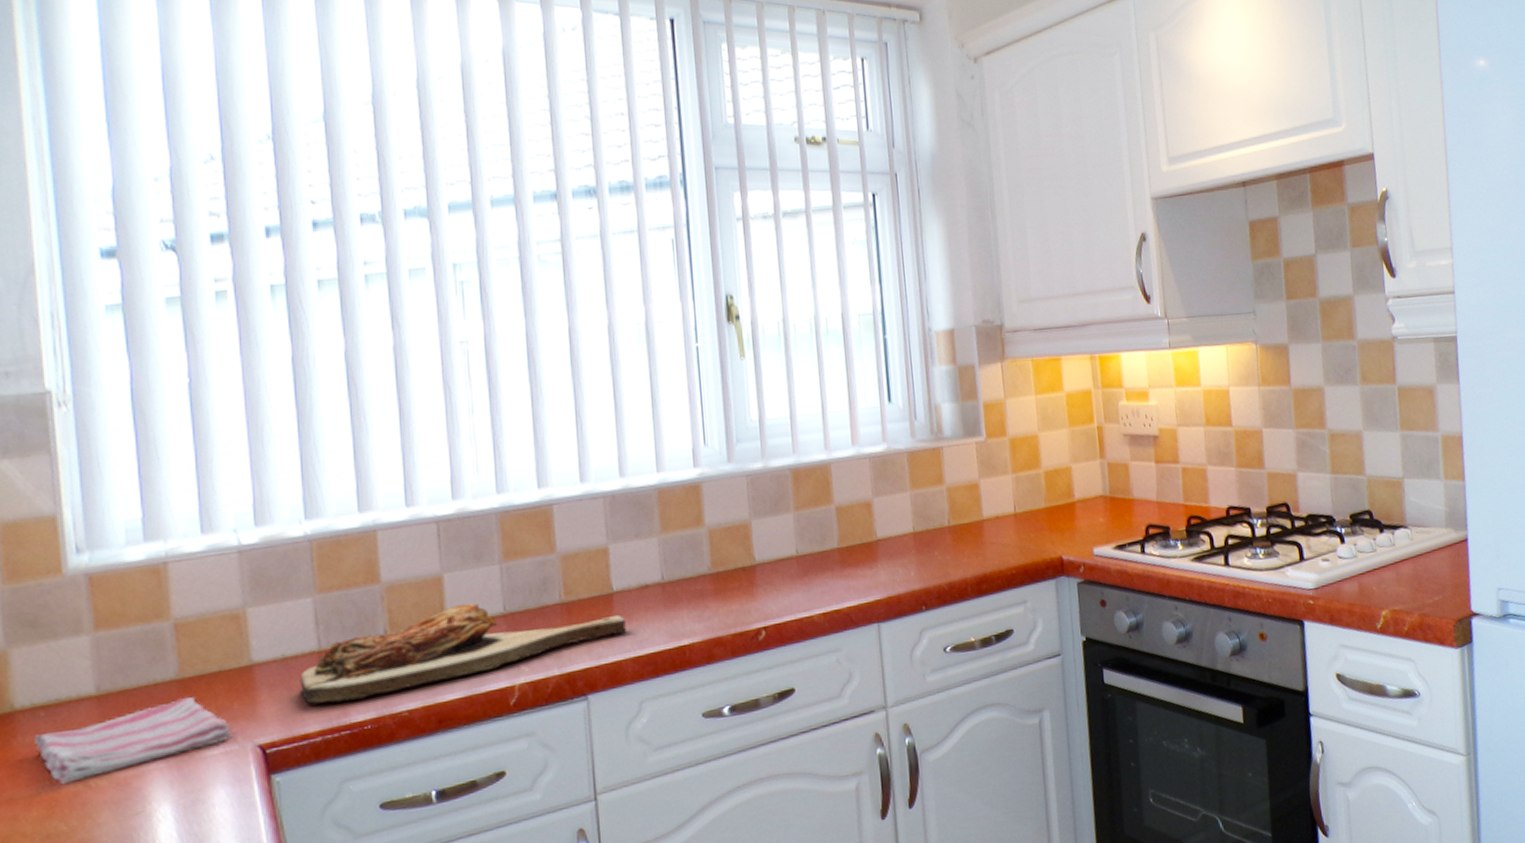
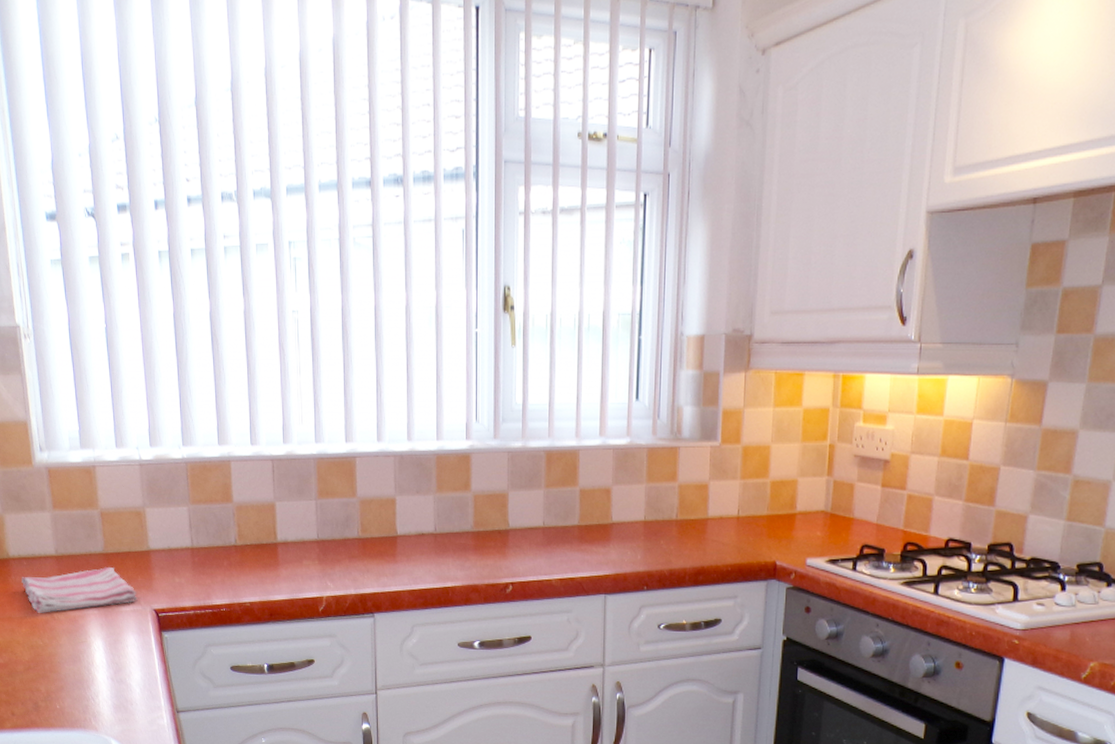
cutting board: present [300,603,626,704] -> none [180,527,405,588]

